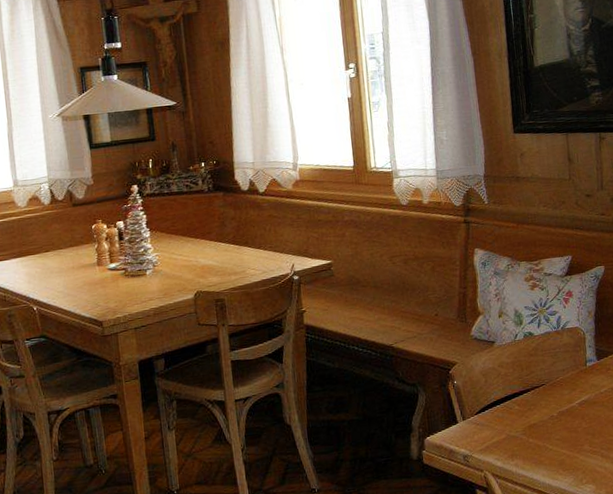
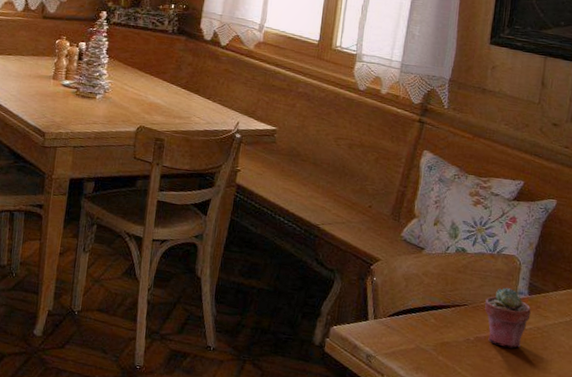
potted succulent: none [560,358,603,415] -> present [485,287,531,348]

